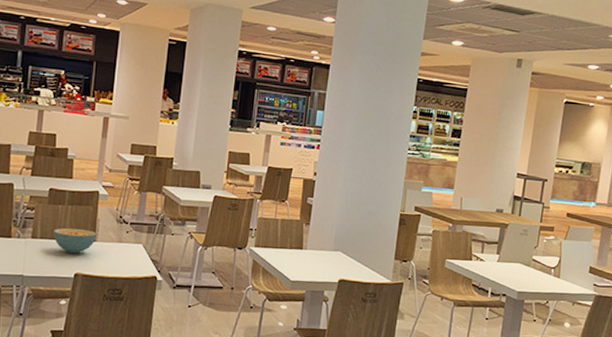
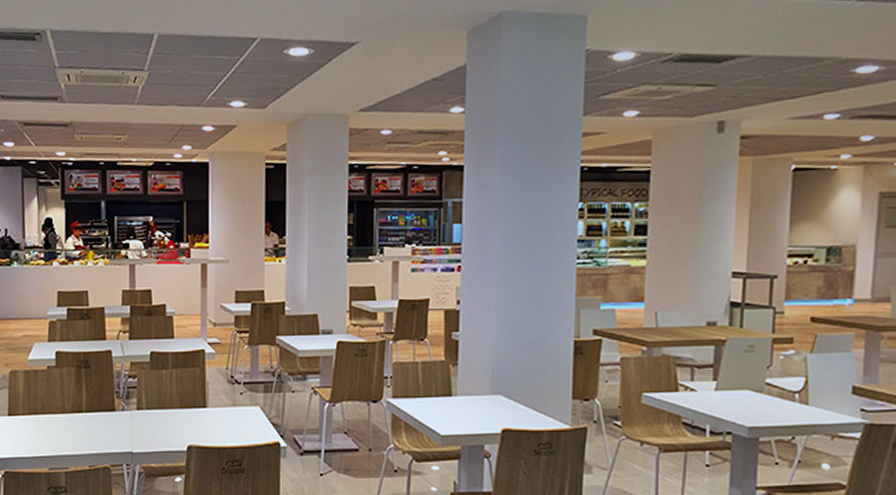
cereal bowl: present [53,227,97,254] -> none [160,394,207,424]

